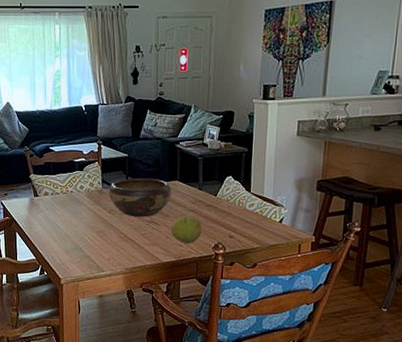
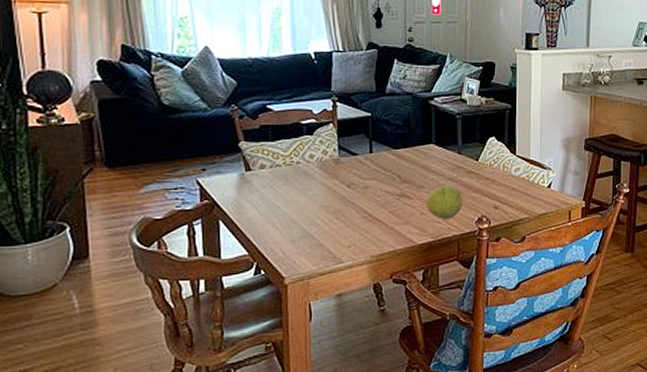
decorative bowl: present [108,178,172,217] -> none [347,142,426,190]

